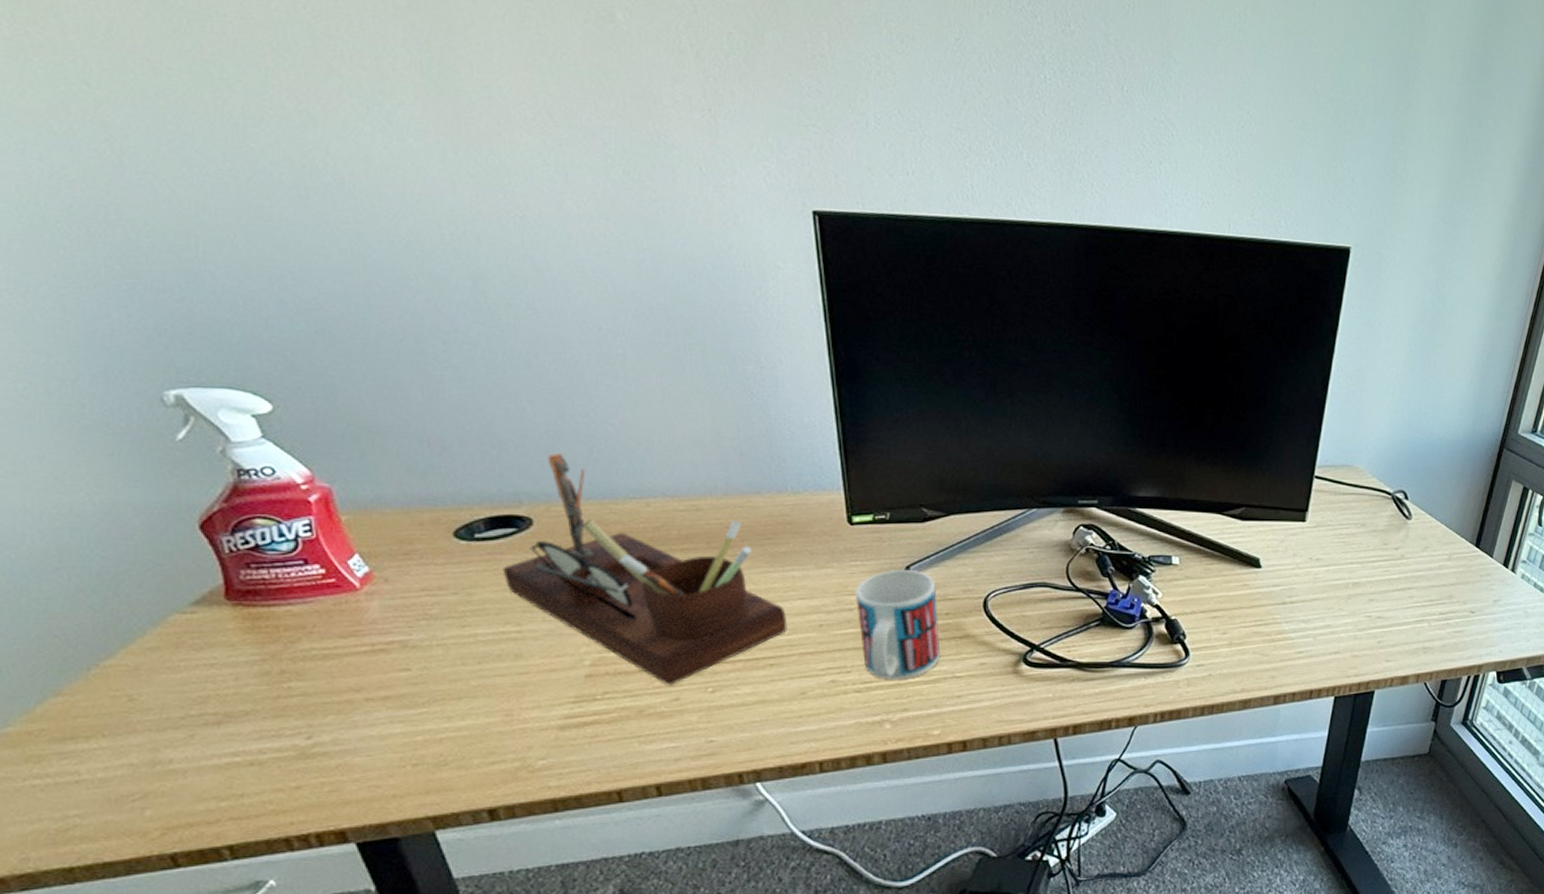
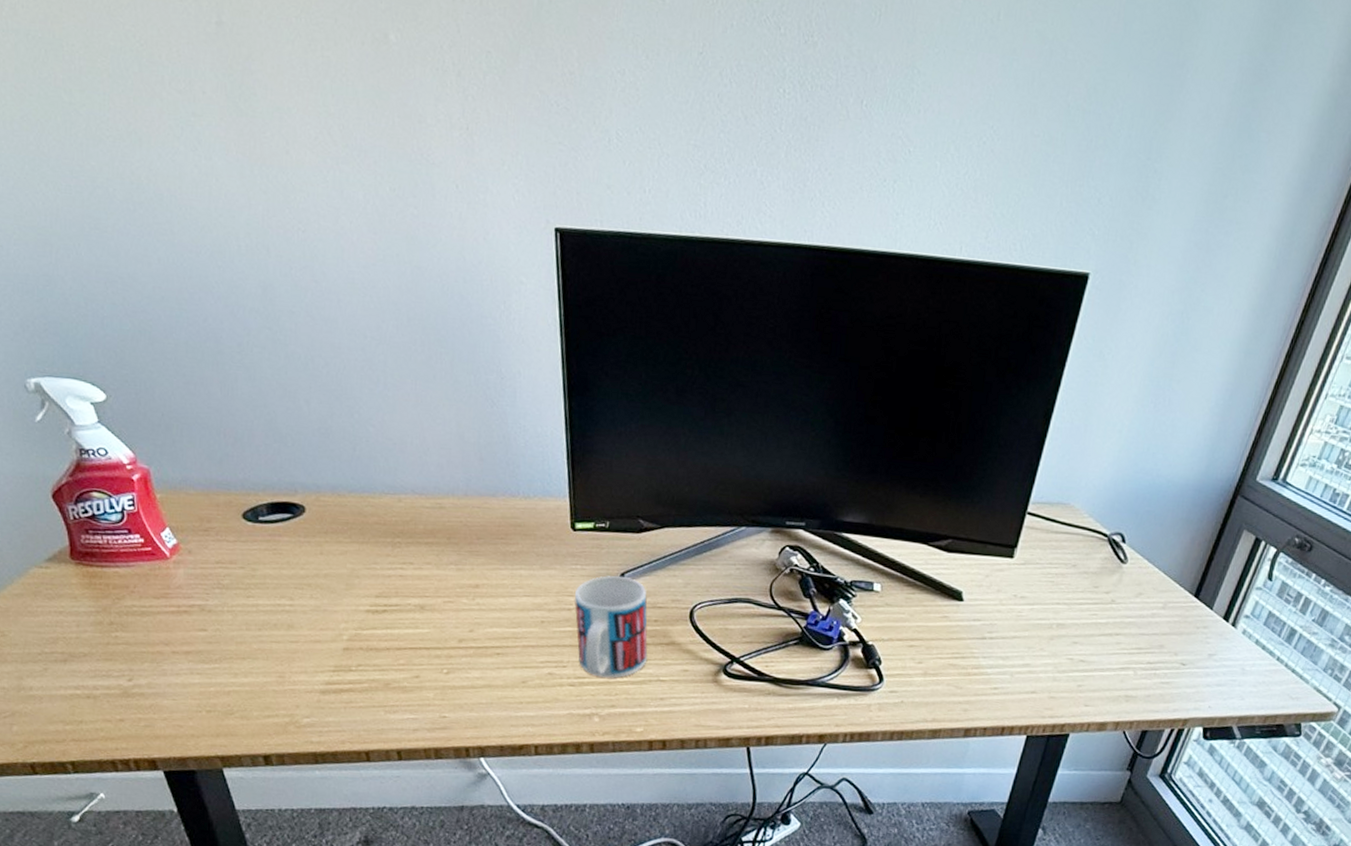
desk organizer: present [502,453,787,686] -> none [280,449,514,665]

